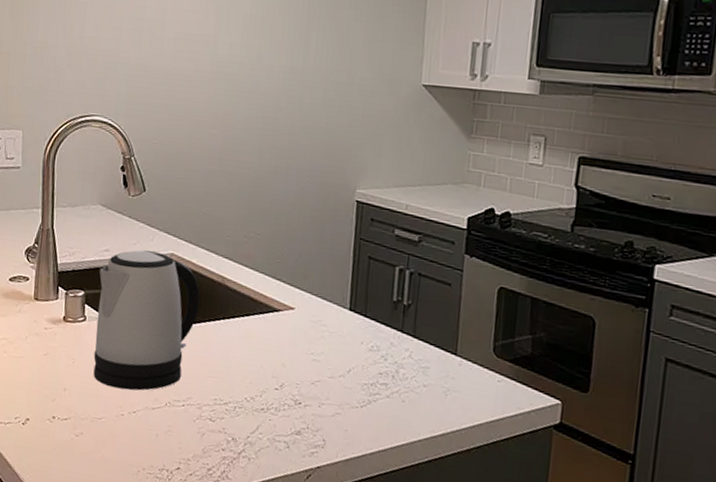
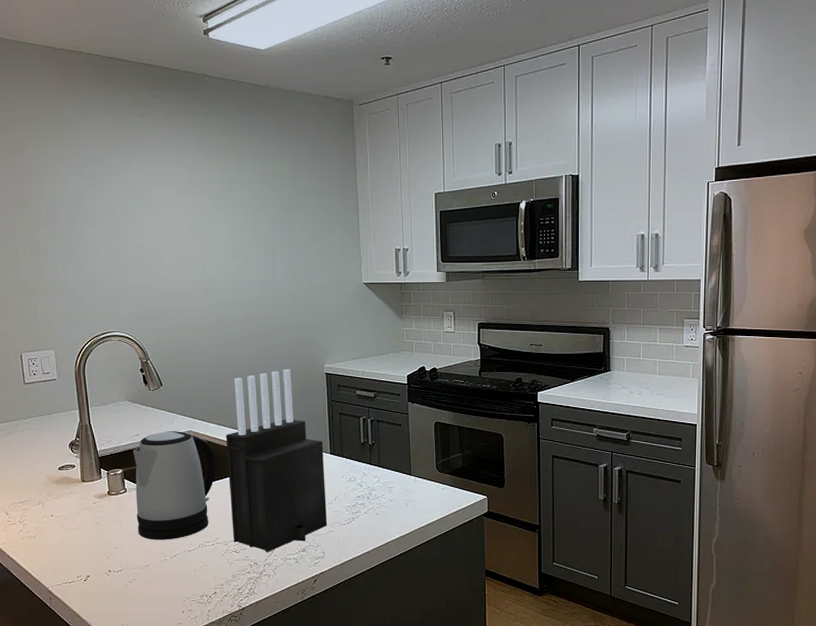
knife block: none [209,188,342,428] -> present [225,369,328,552]

